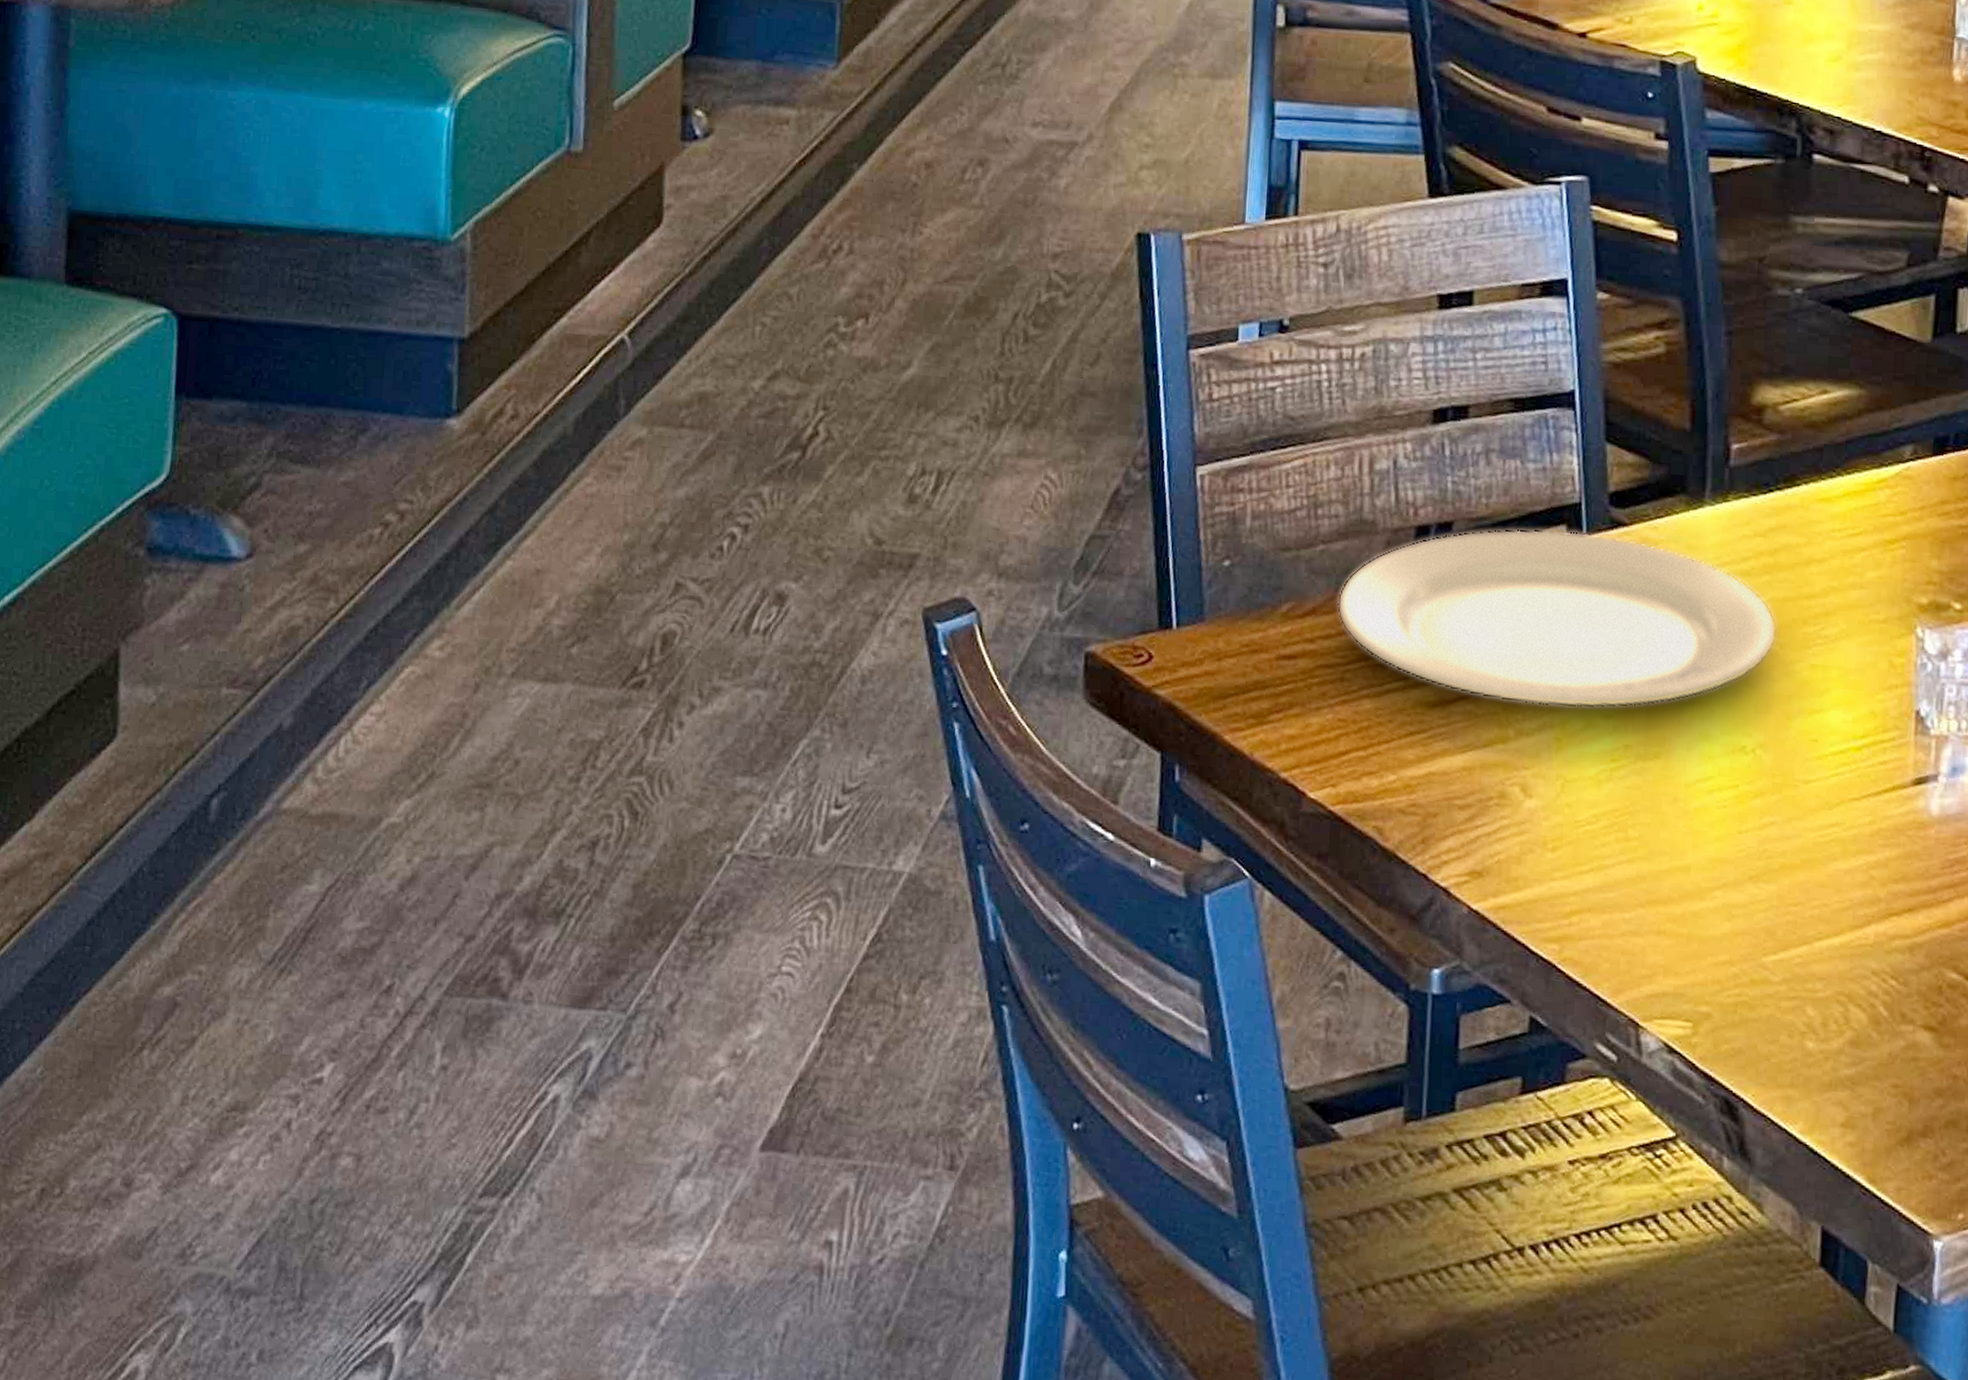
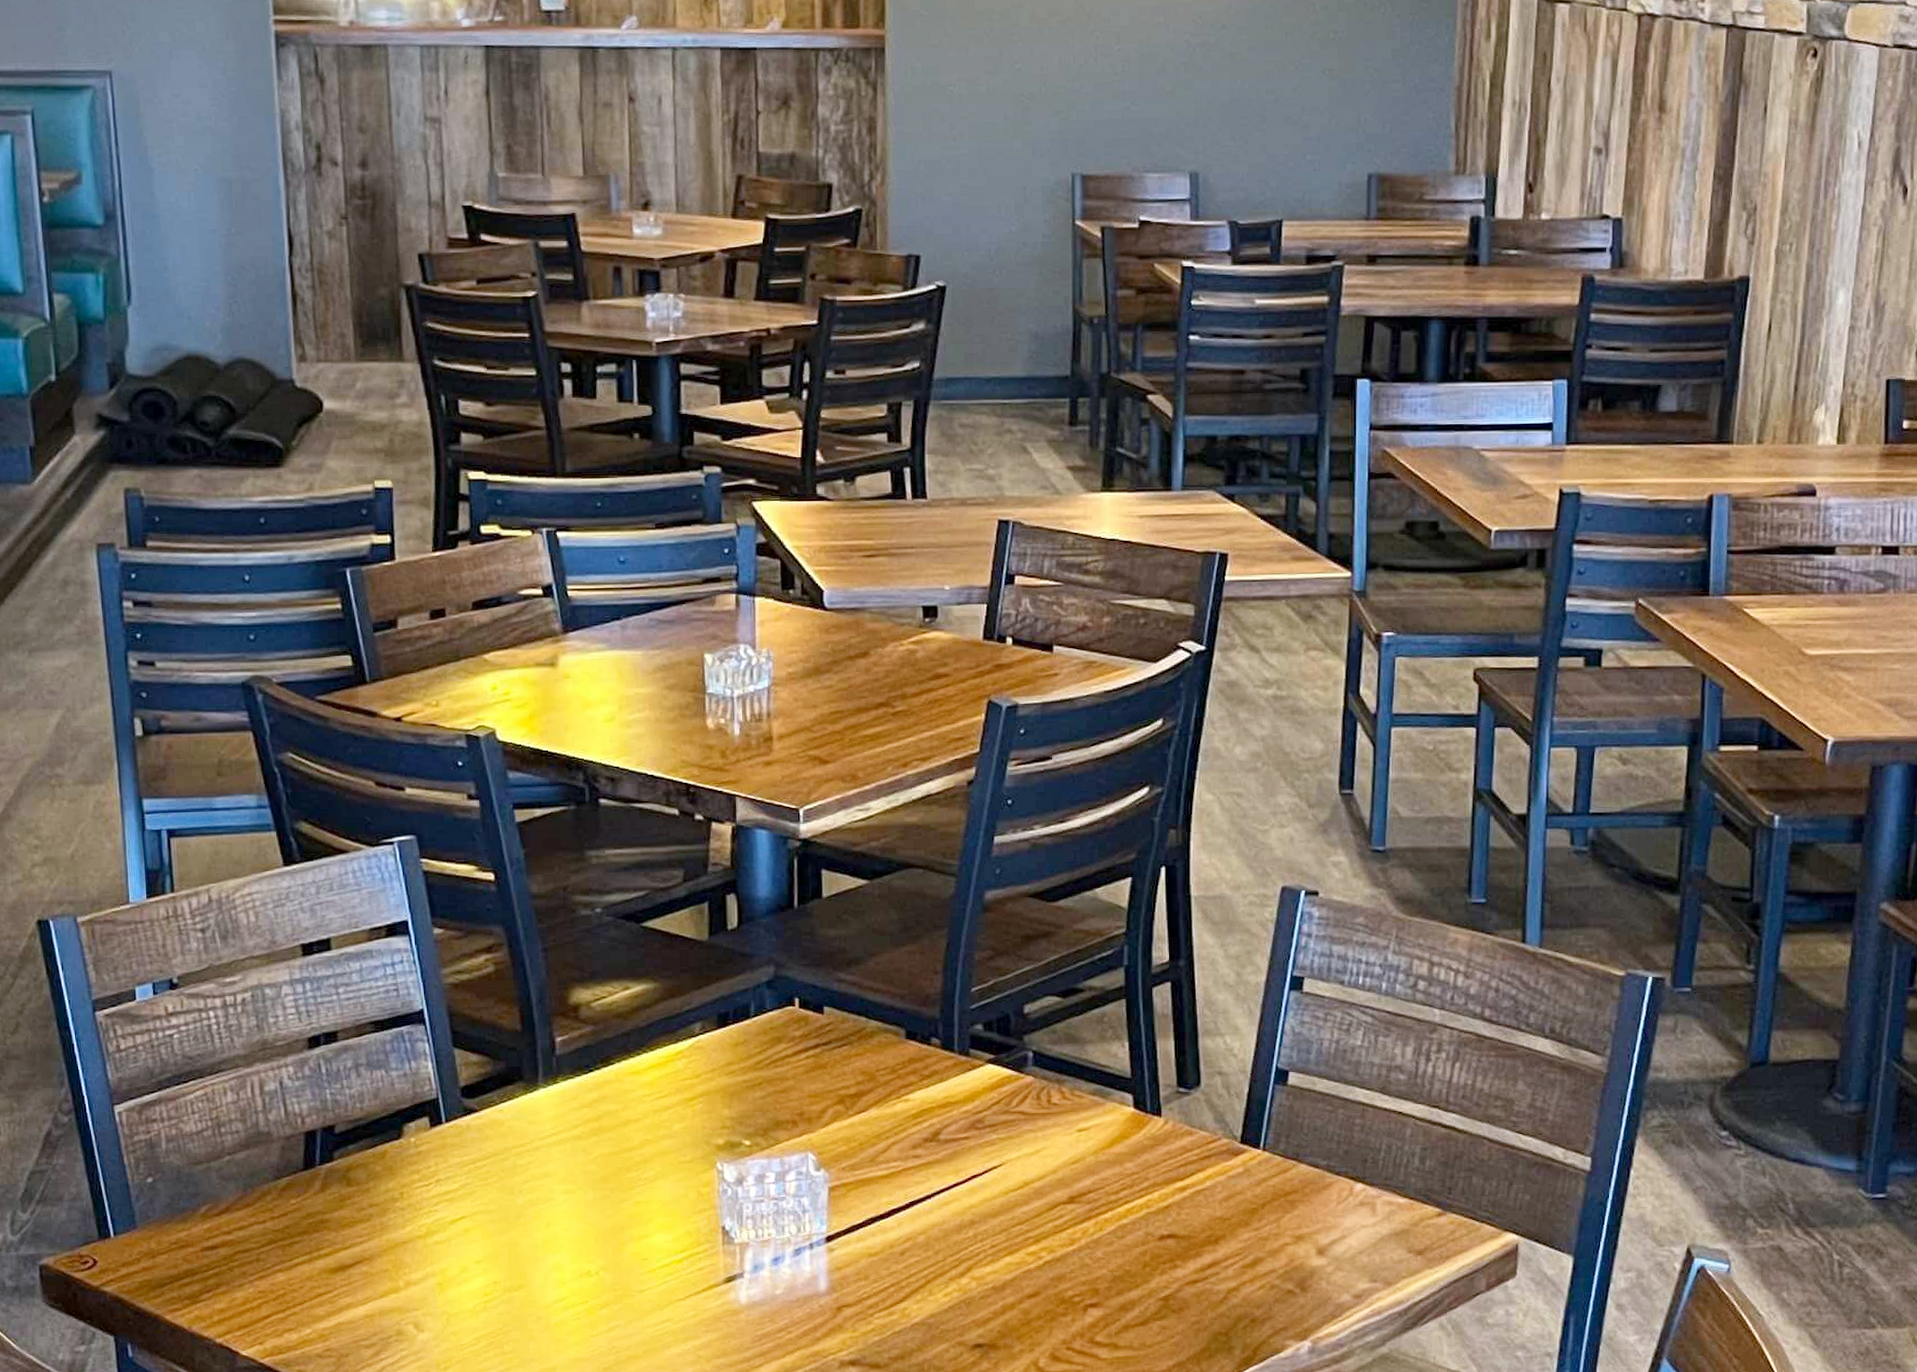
plate: present [1337,529,1778,708] -> none [246,1121,607,1260]

